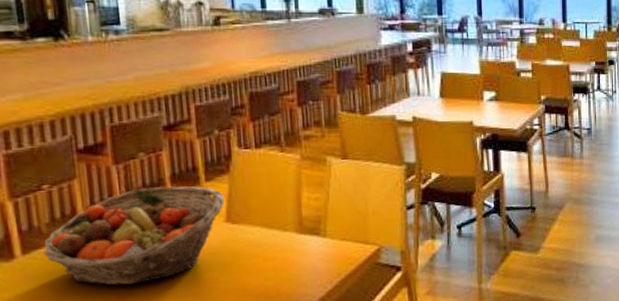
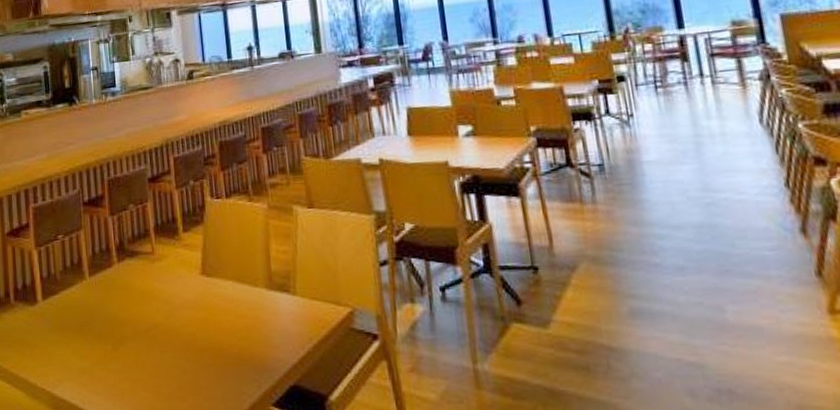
fruit basket: present [43,186,225,286] -> none [58,237,201,335]

